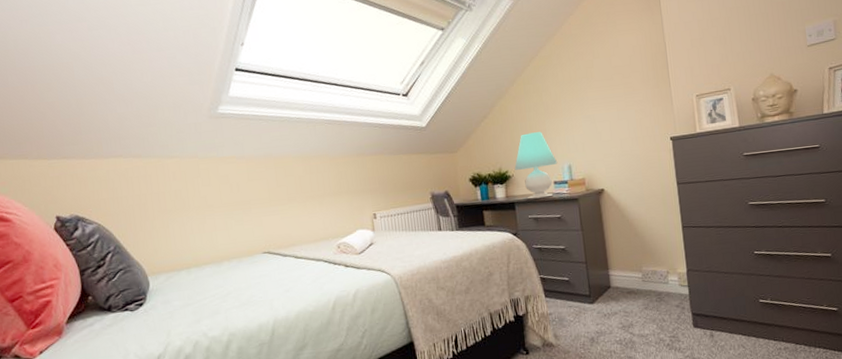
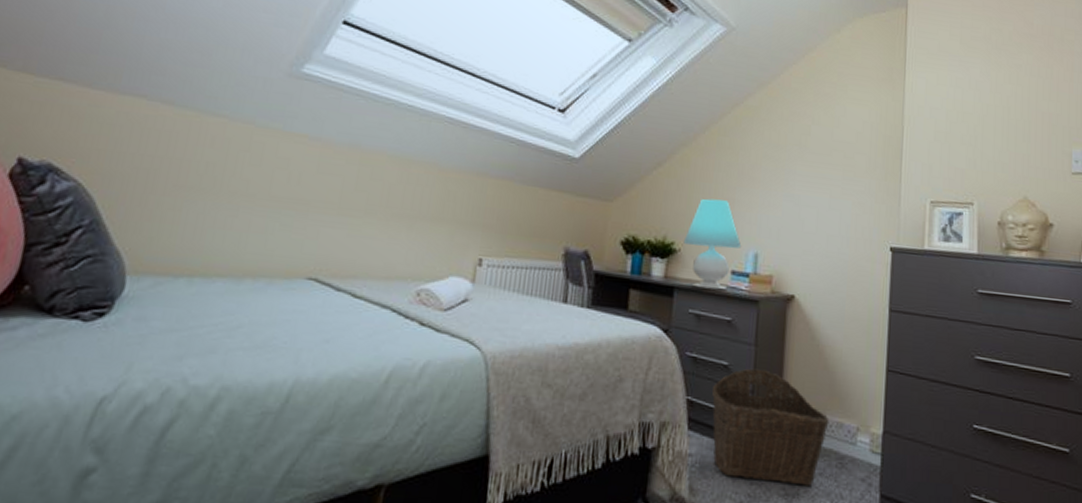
wicker basket: none [557,246,646,323] -> present [712,368,829,486]

